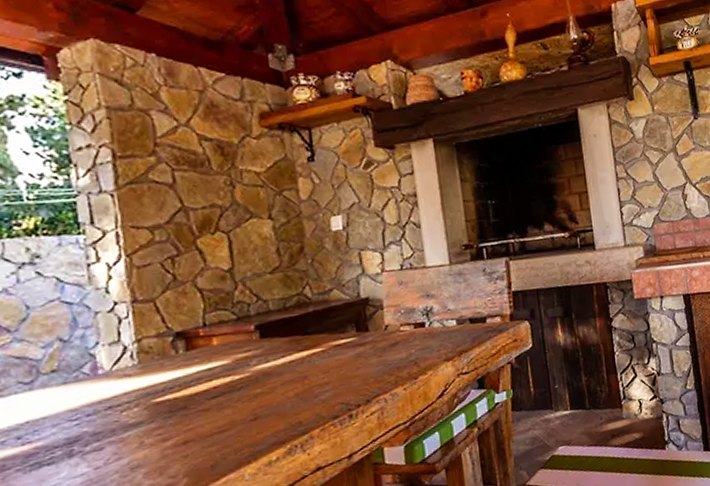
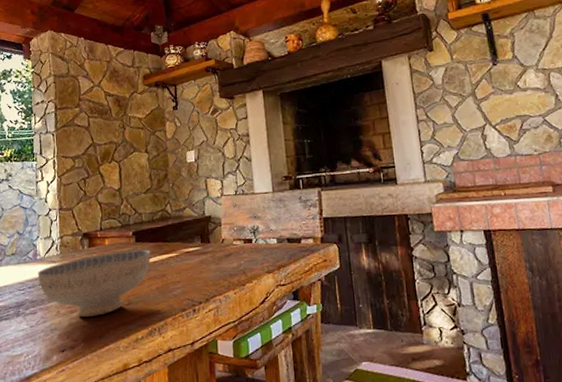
ceramic bowl: none [100,346,285,445] -> present [37,249,151,317]

